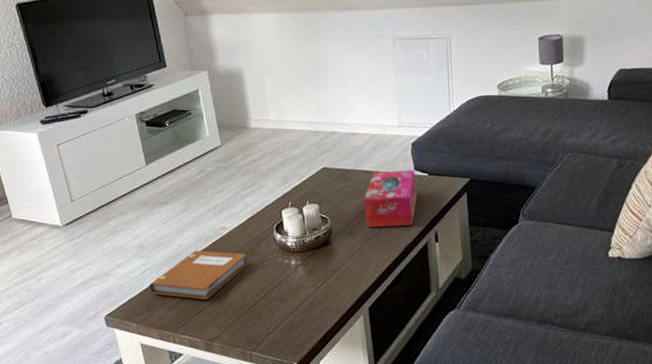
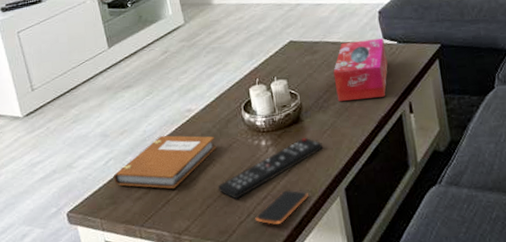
remote control: none [248,259,350,313] -> present [217,137,323,200]
smartphone: none [282,306,334,338] -> present [255,190,309,225]

